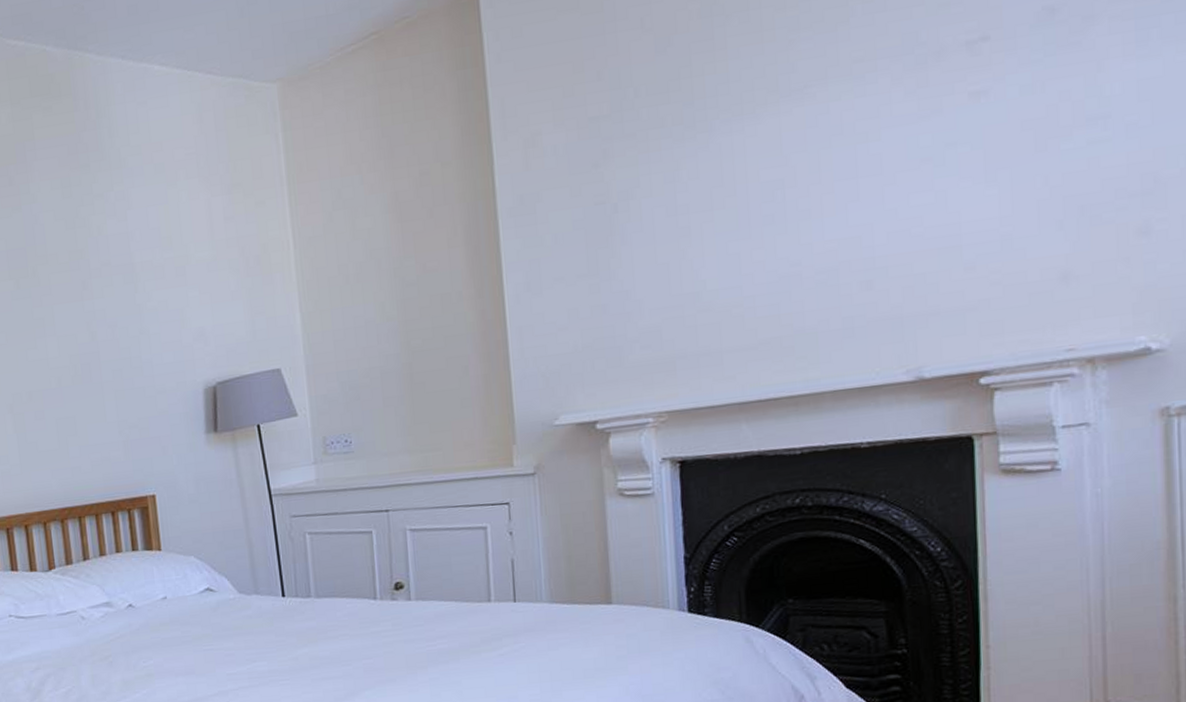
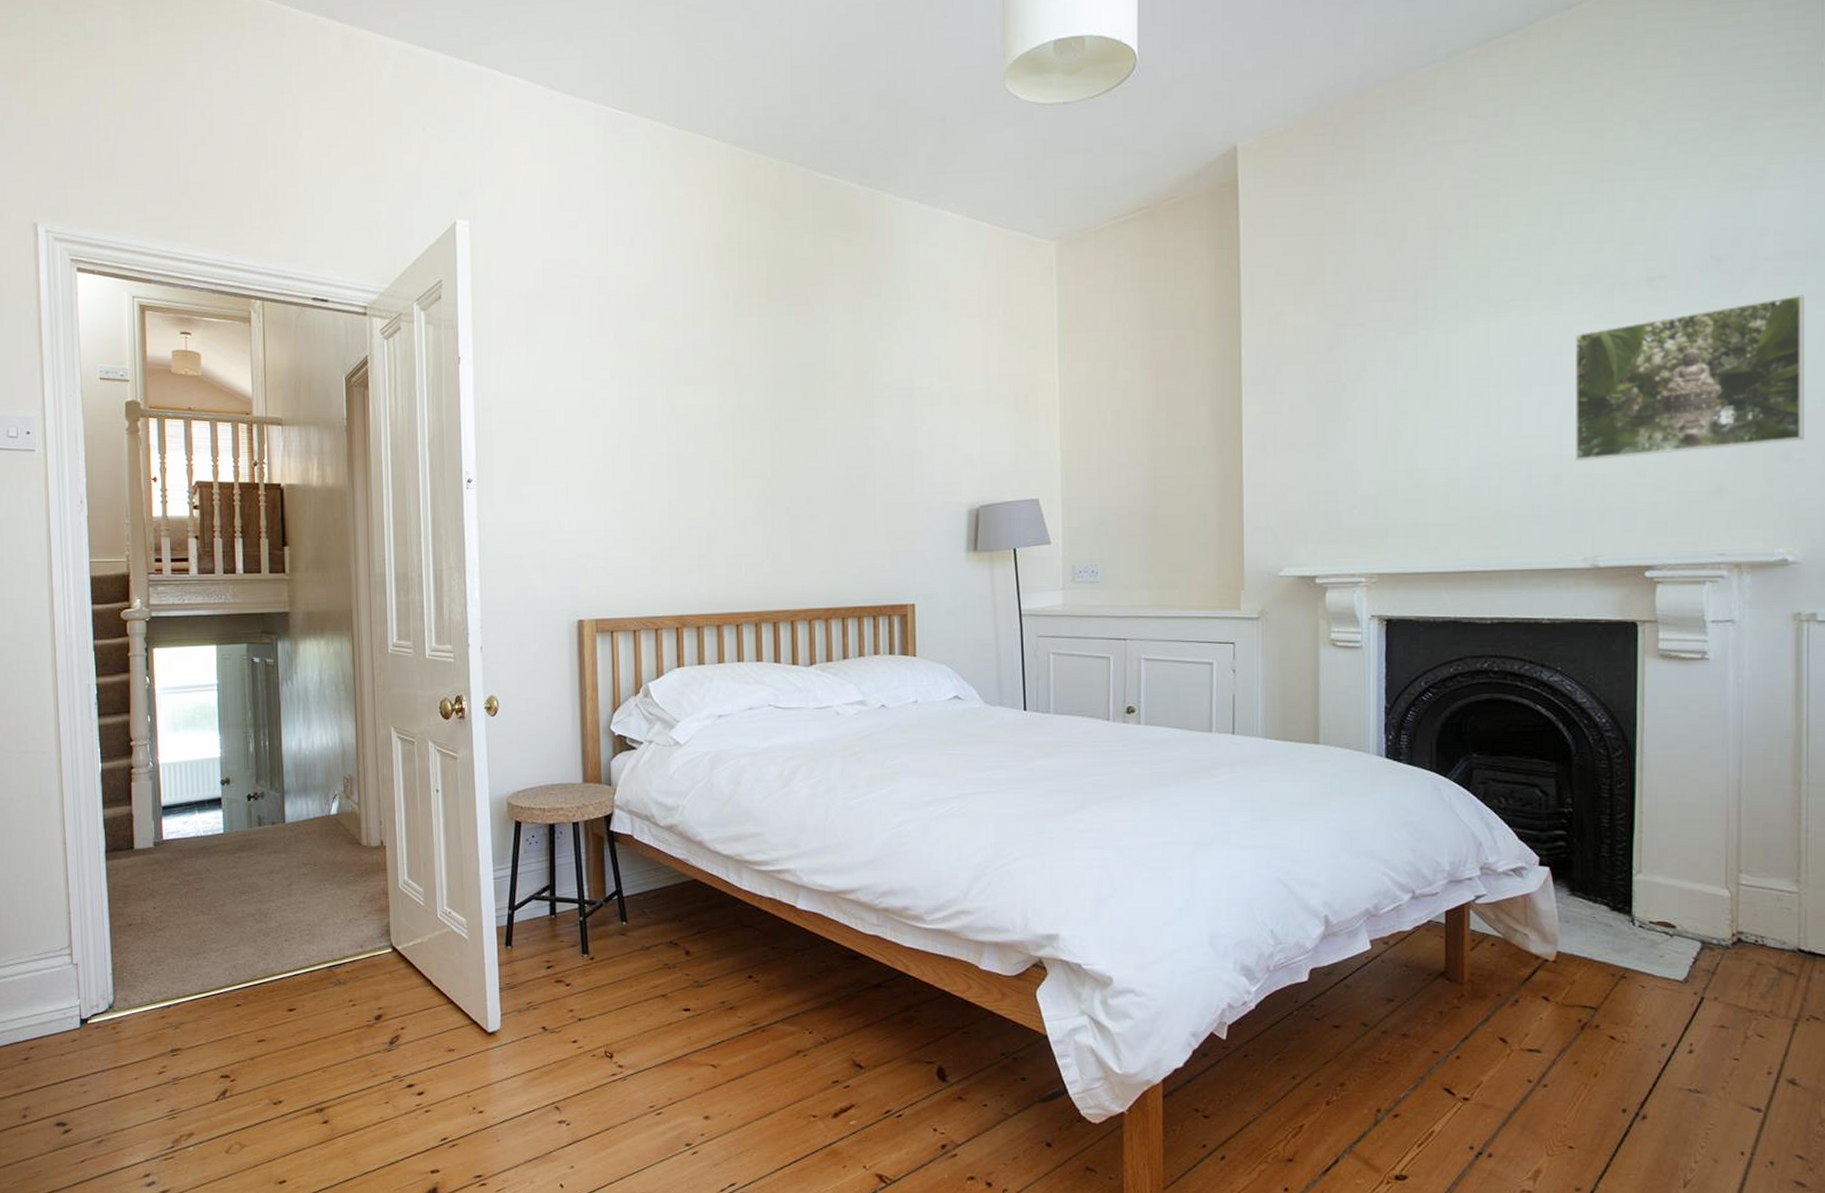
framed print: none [882,39,1166,261] -> present [1574,294,1805,461]

